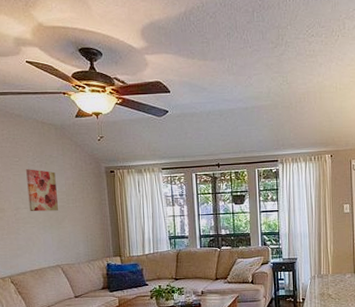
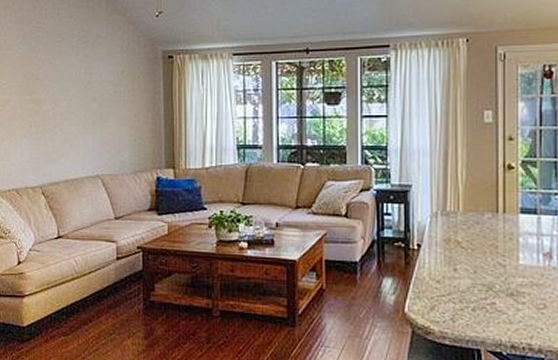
wall art: present [26,169,58,212] -> none [69,51,103,106]

